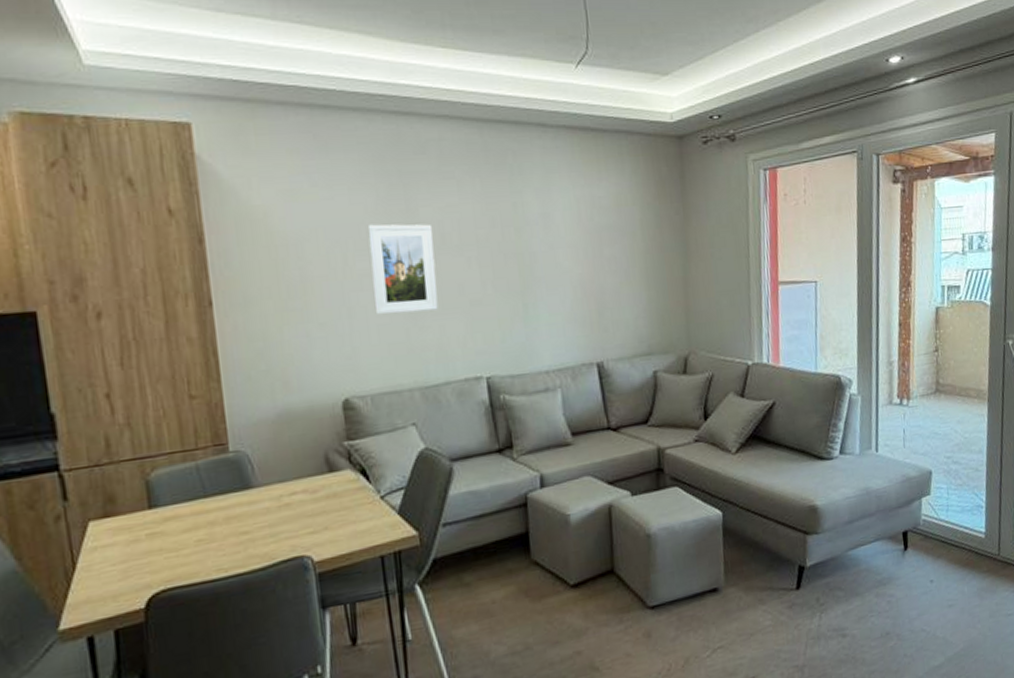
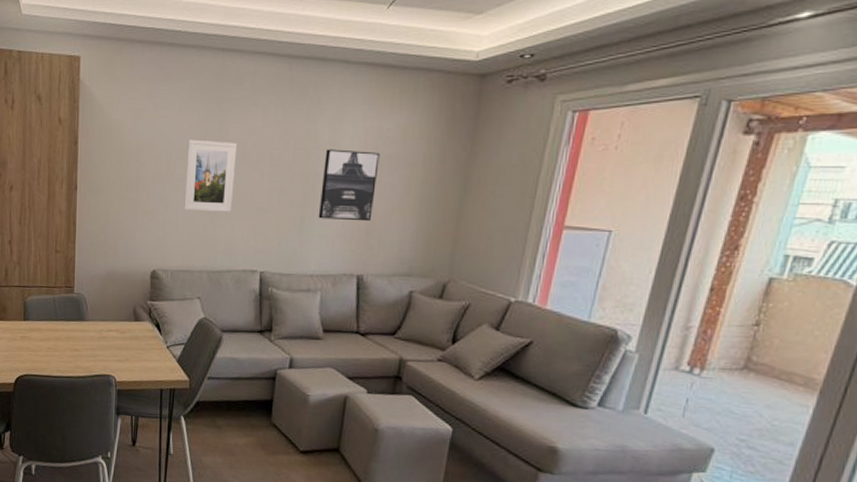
wall art: none [538,223,601,304] -> present [318,149,380,222]

